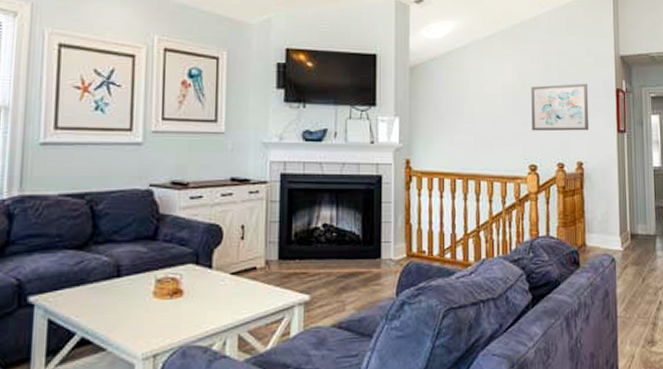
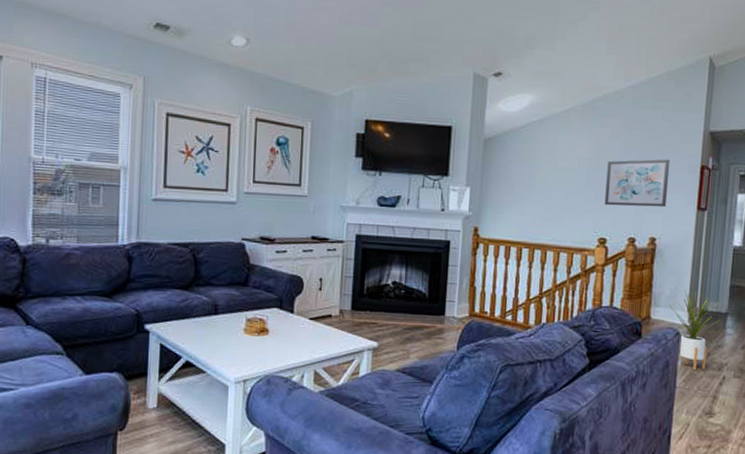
house plant: none [603,214,651,298] -> present [669,290,721,371]

